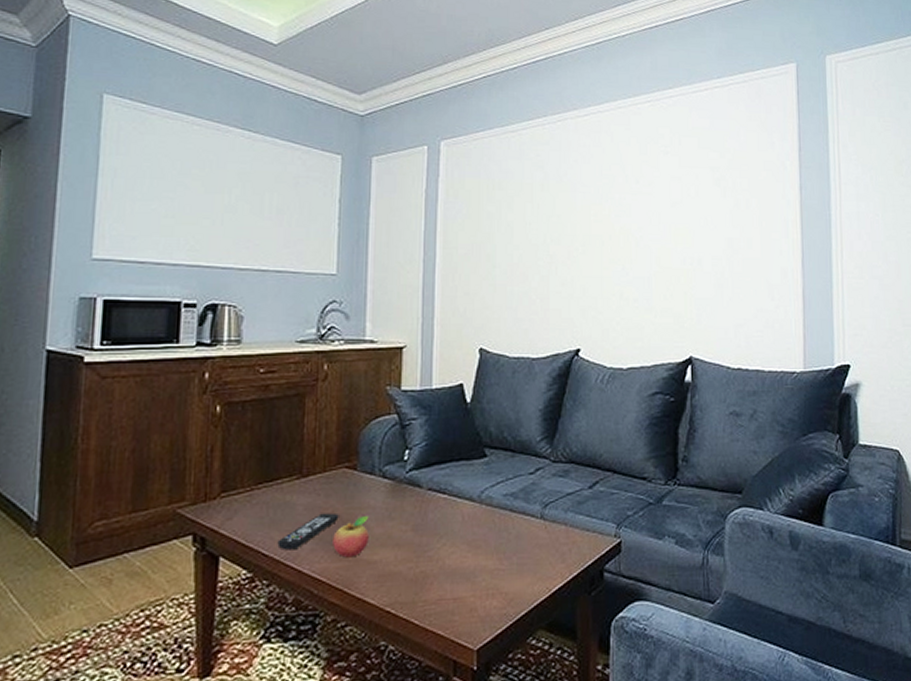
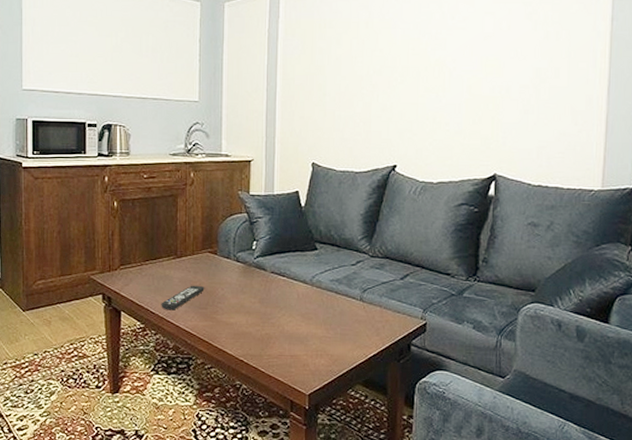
fruit: present [333,516,369,558] -> none [201,289,227,319]

